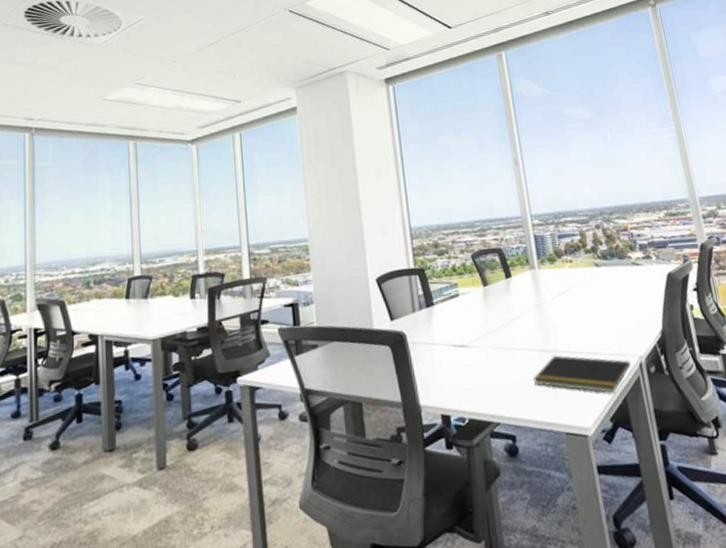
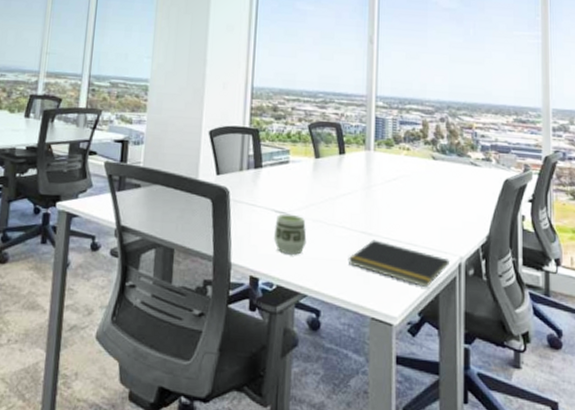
cup: none [456,346,490,387] -> present [273,214,307,256]

